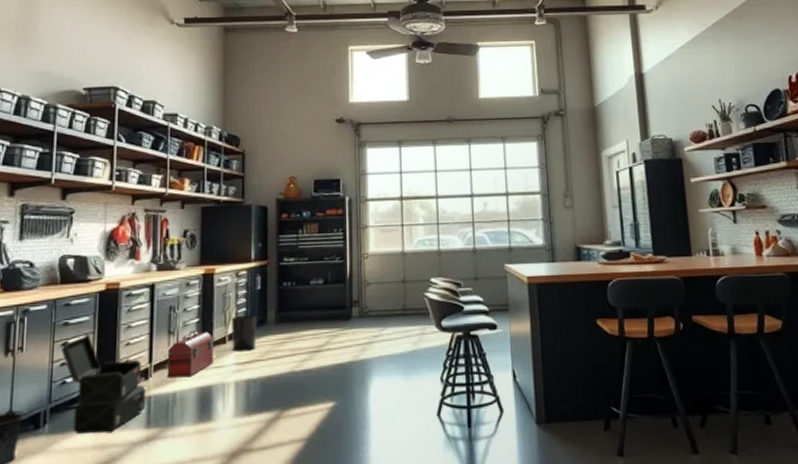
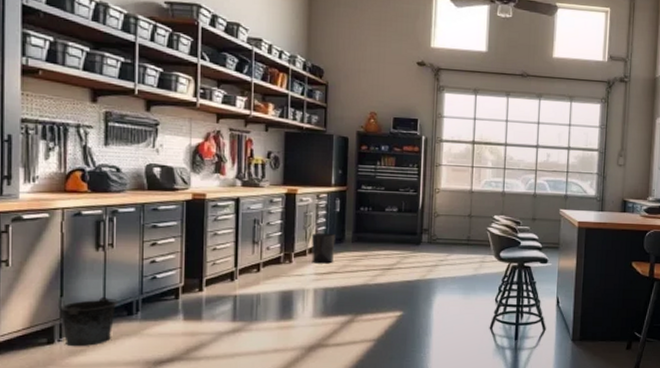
tool box: present [61,334,147,434] -> none [151,238,232,322]
toolbox: present [167,329,214,378] -> none [251,241,295,282]

